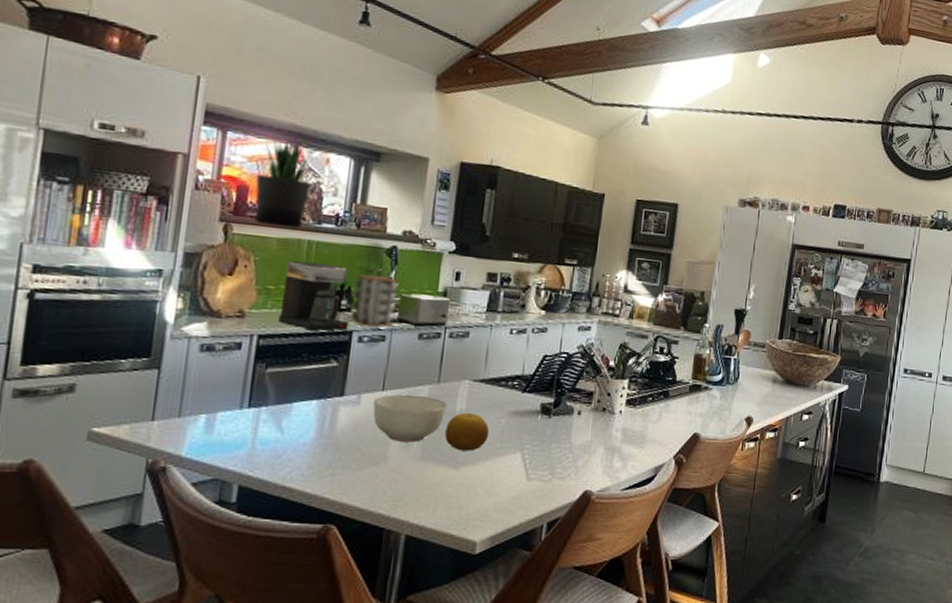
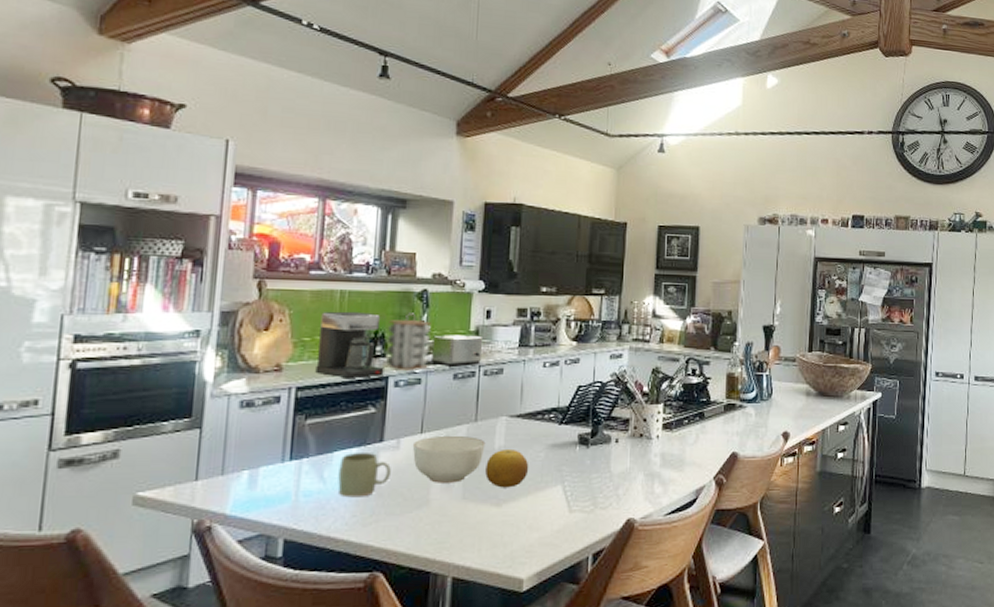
planter: present [254,136,313,229] -> none [287,191,341,280]
mug: none [295,404,350,450] -> present [338,451,391,498]

